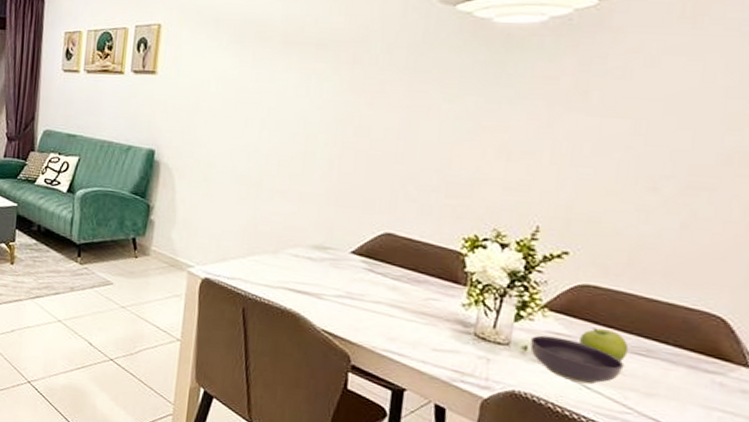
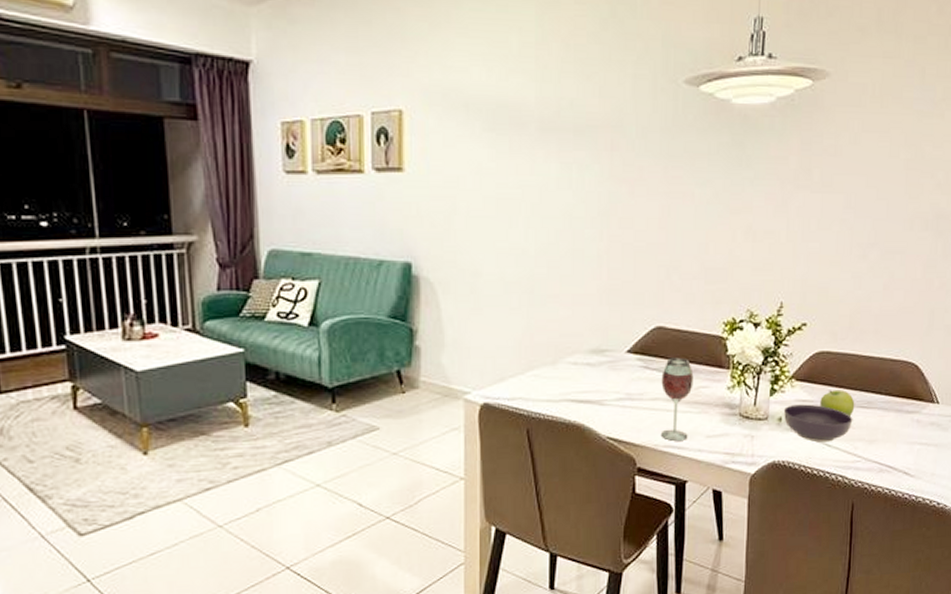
wineglass: none [380,265,424,349] -> present [660,357,694,441]

